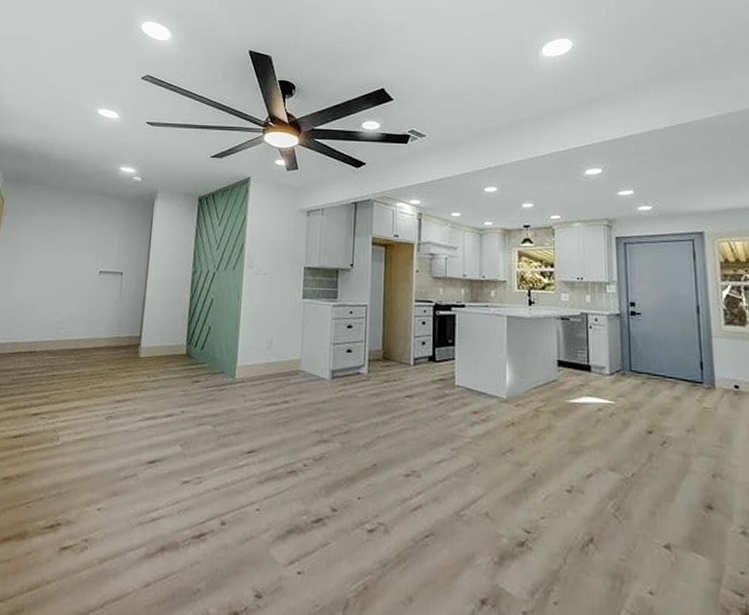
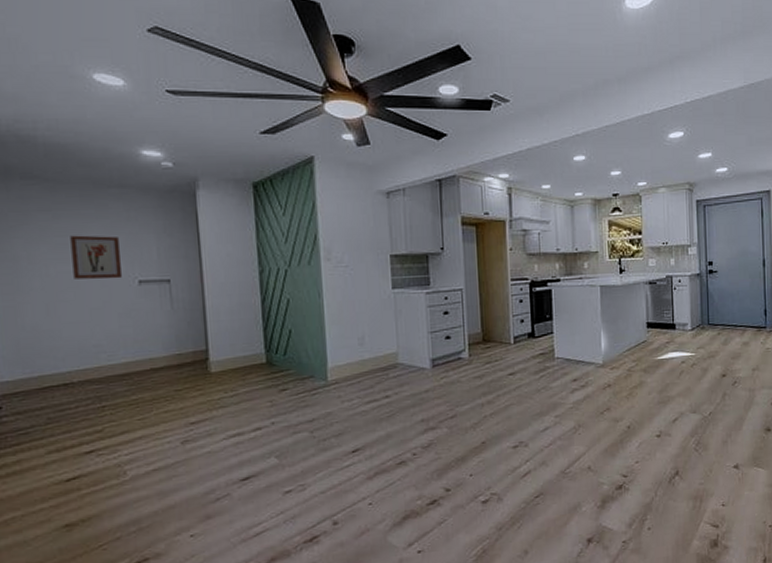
wall art: none [54,230,92,268] -> present [70,235,122,279]

